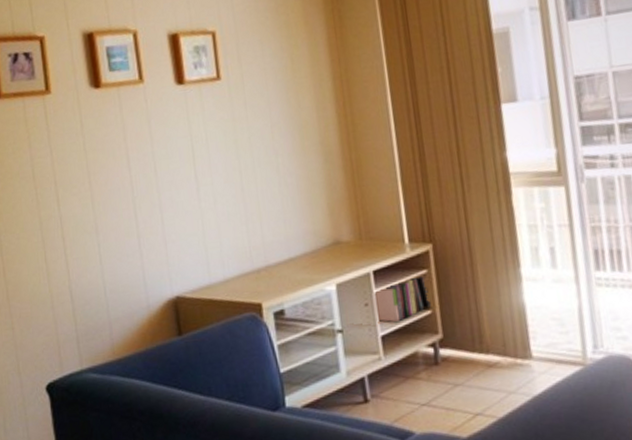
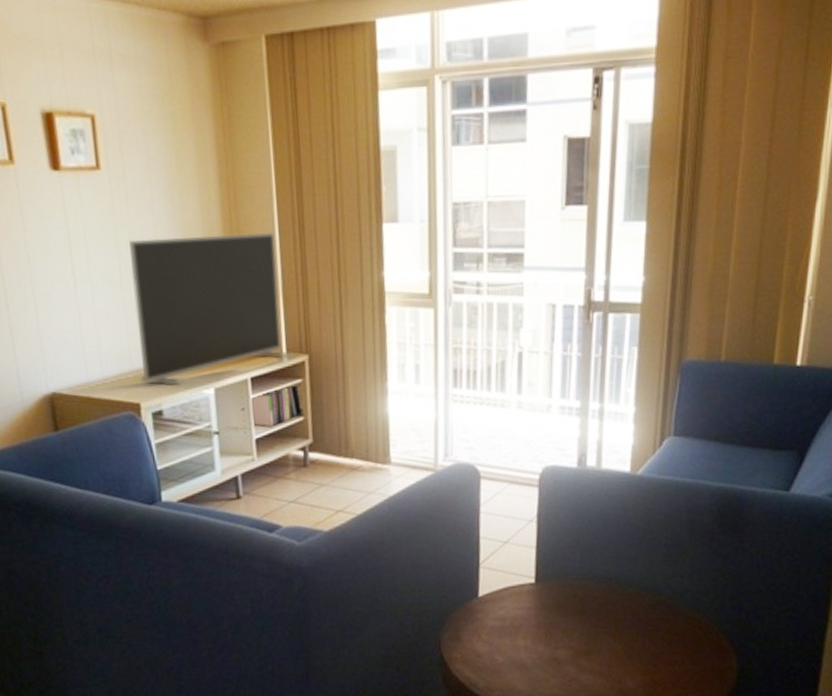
television: none [248,122,405,284] -> present [129,232,283,386]

